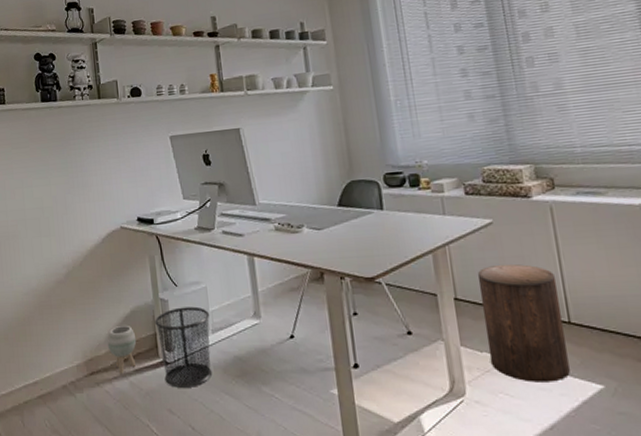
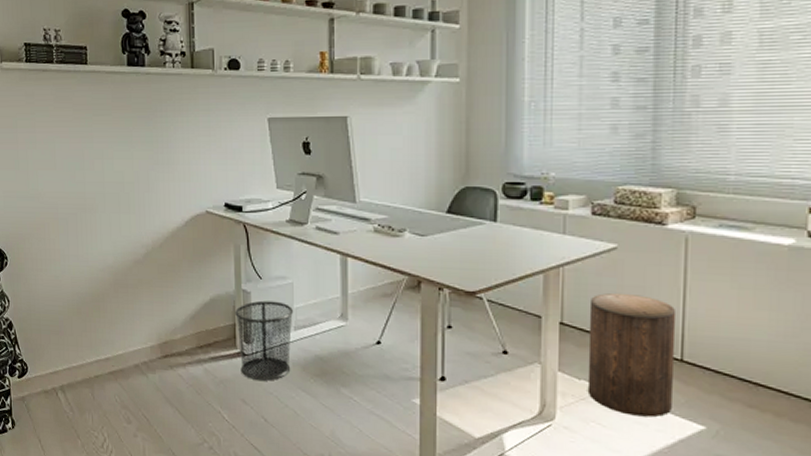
planter: present [107,325,137,374] -> none [183,312,214,360]

